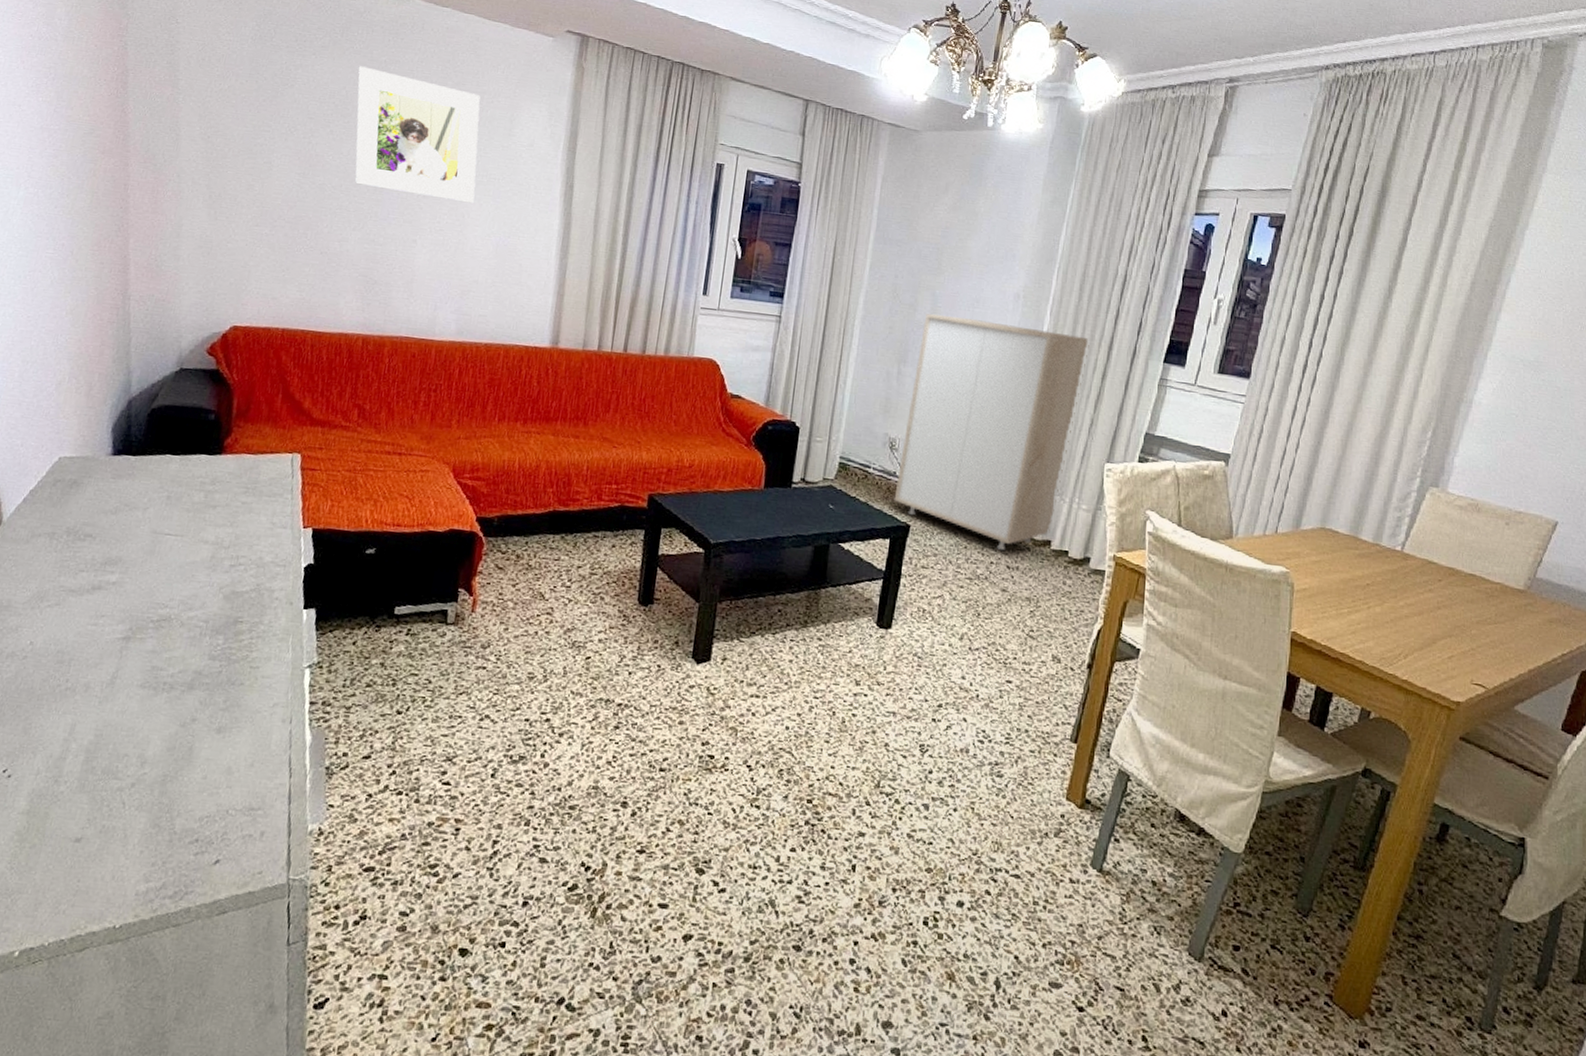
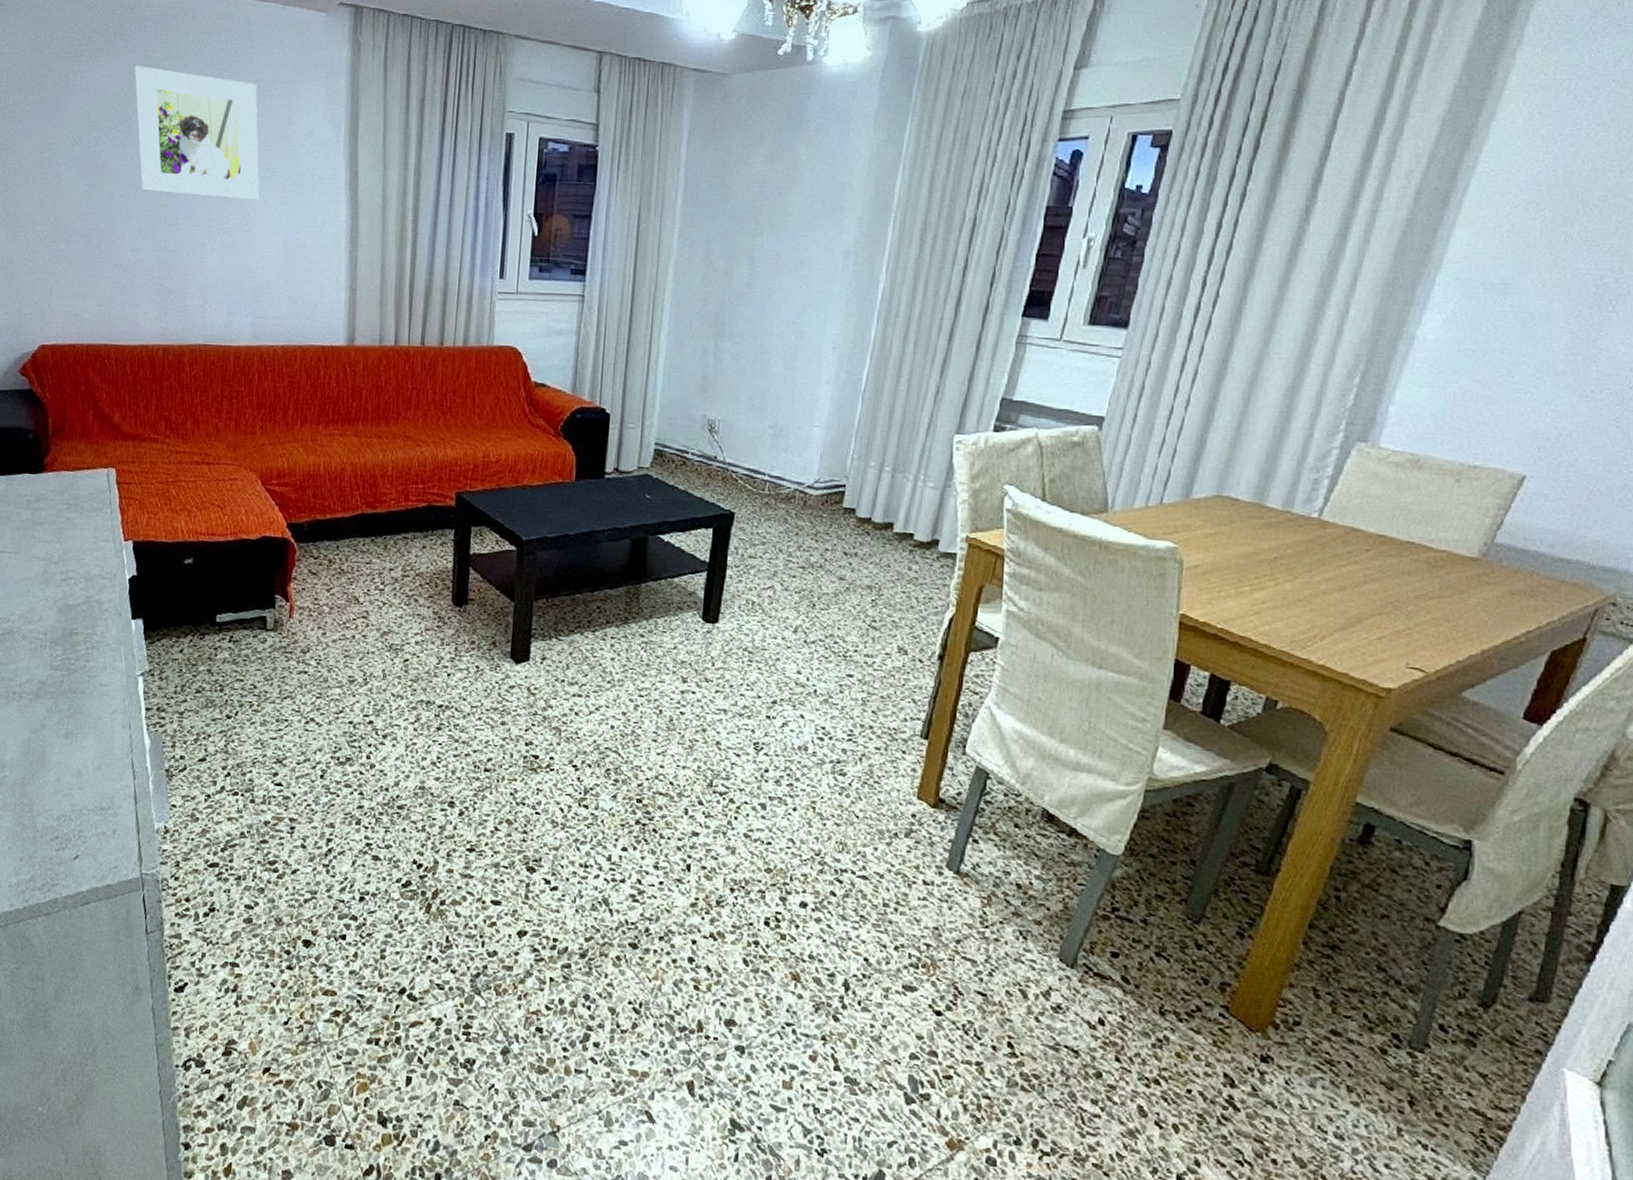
storage cabinet: present [894,314,1089,550] -> none [716,281,933,535]

